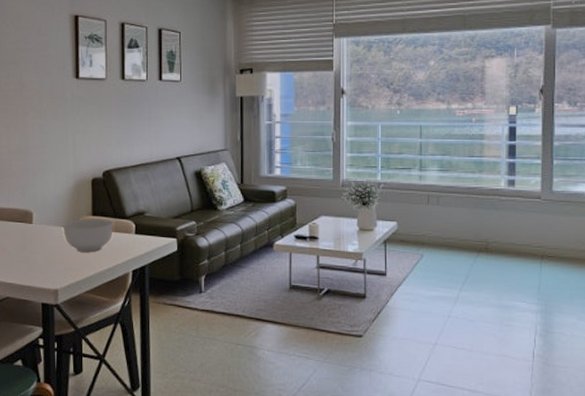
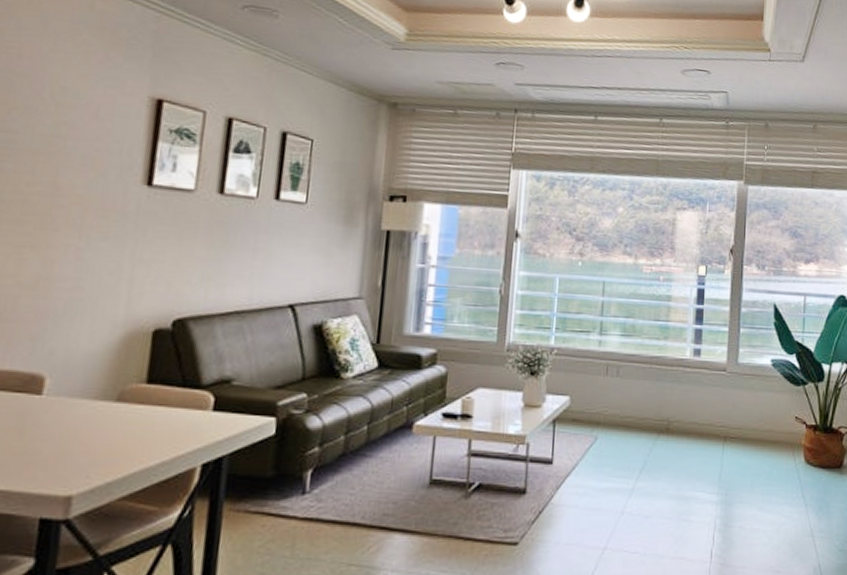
bowl: present [63,218,114,253] -> none [94,388,181,439]

